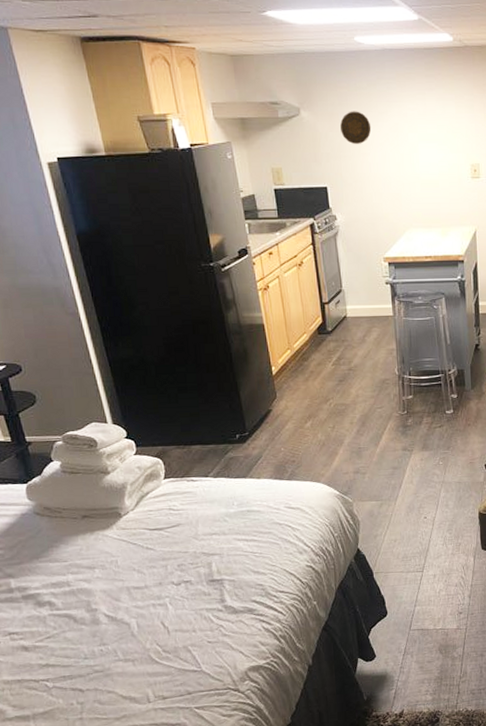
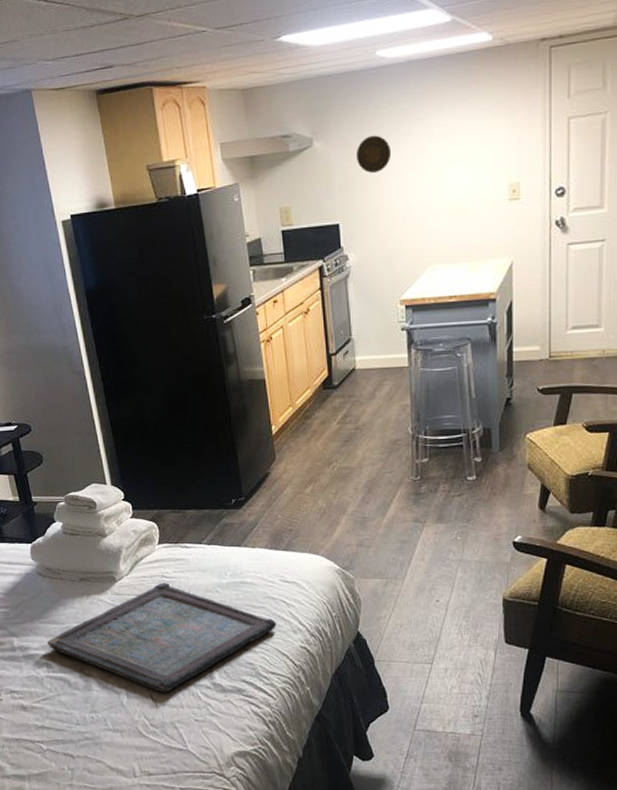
serving tray: none [49,515,284,619] -> present [47,582,277,693]

